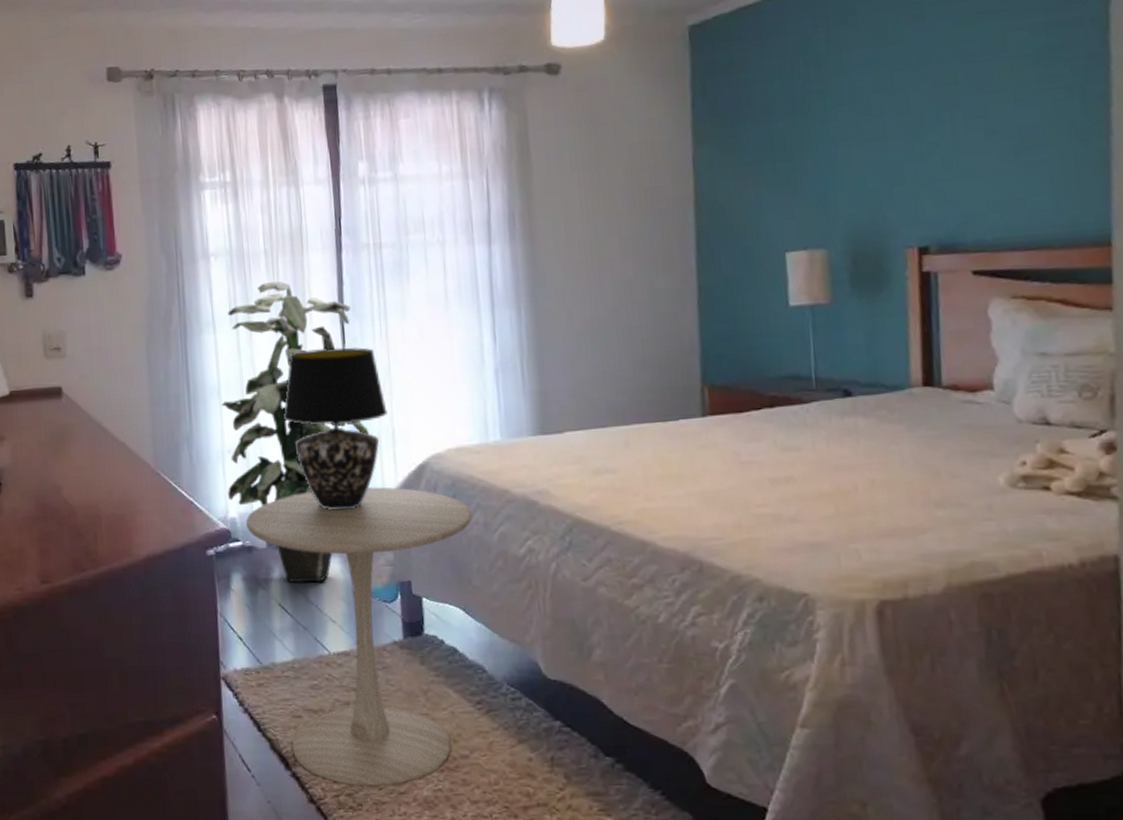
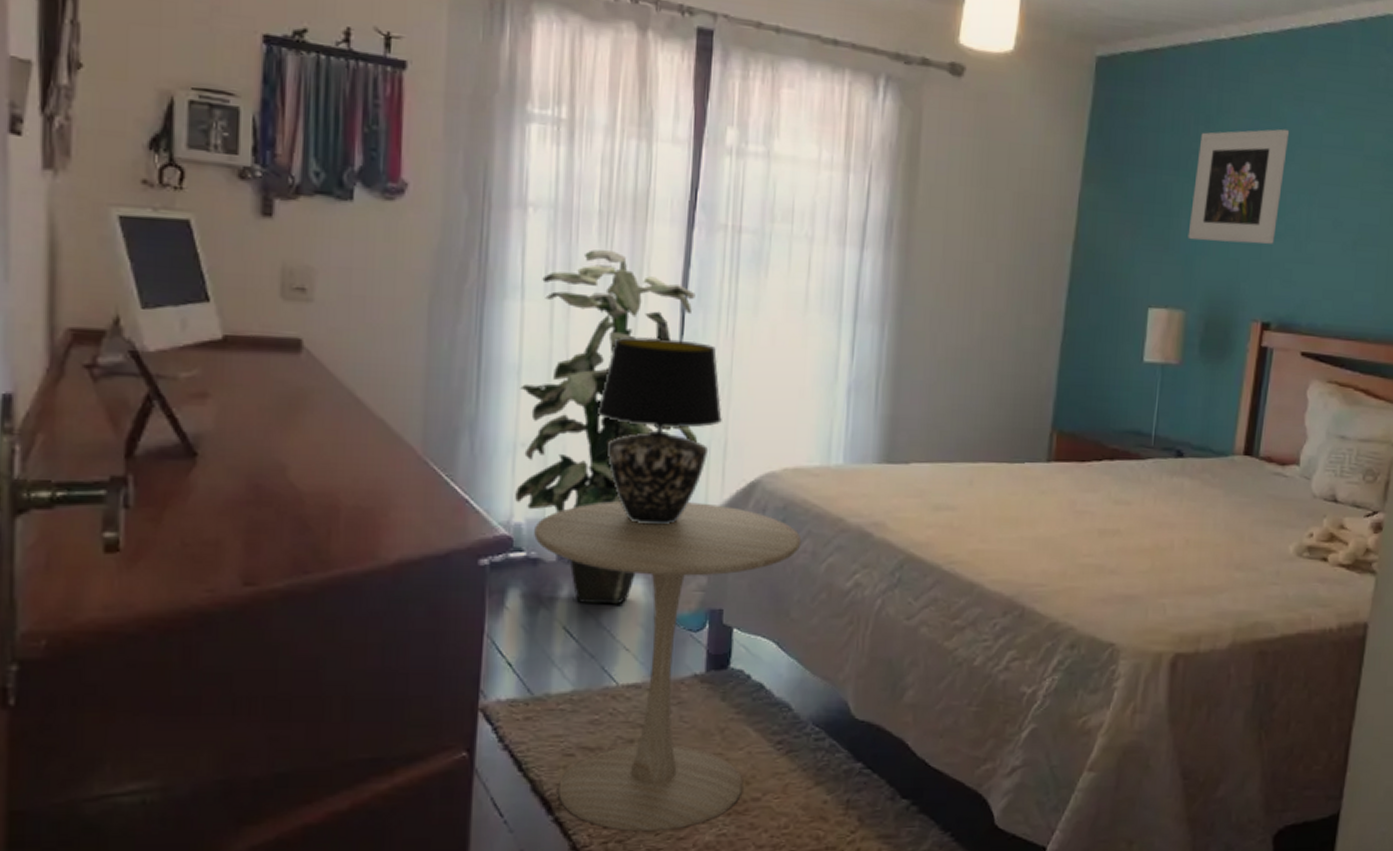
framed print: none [813,49,918,179] -> present [1188,129,1290,244]

